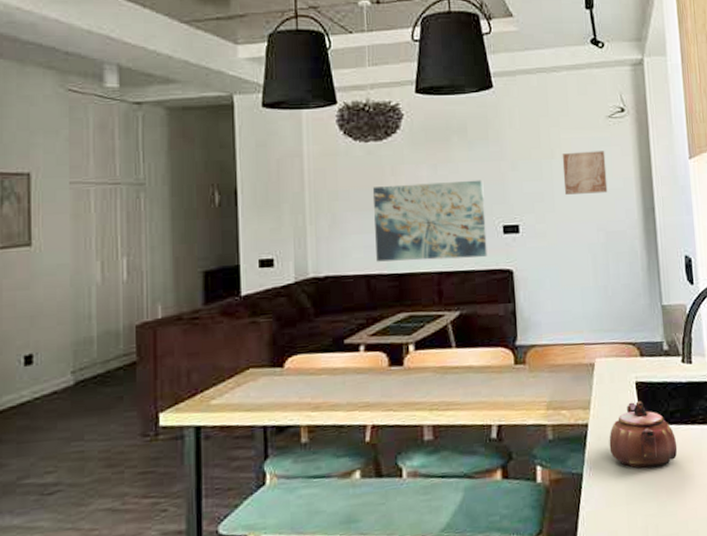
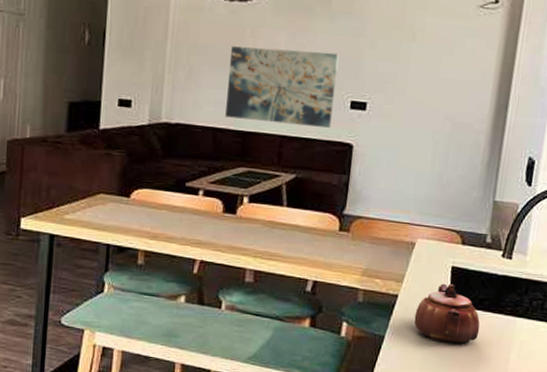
wall art: present [562,151,608,195] -> none [419,38,469,84]

